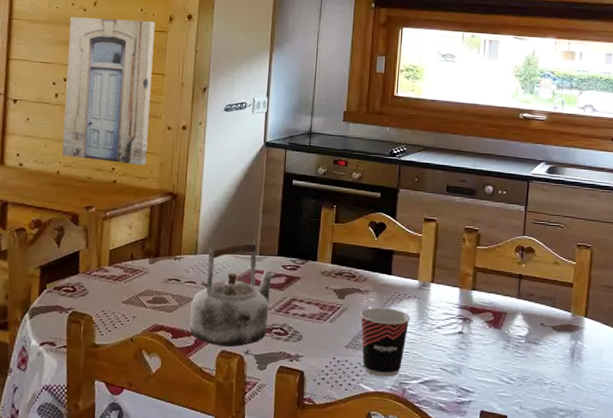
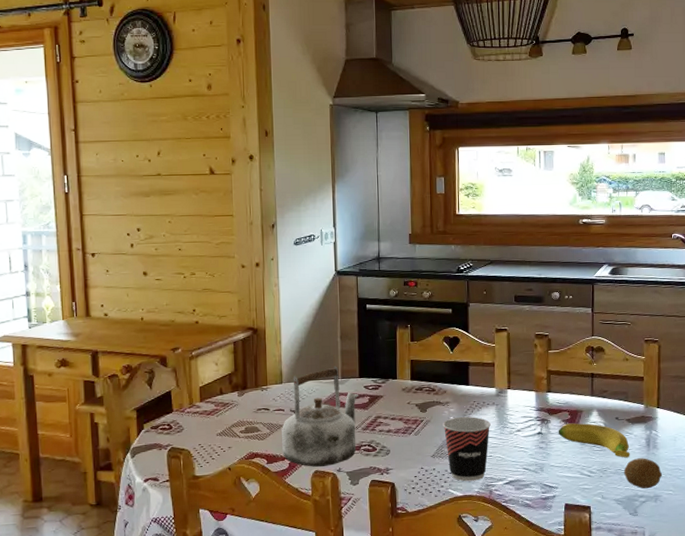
wall art: present [62,17,155,166] -> none [137,165,225,305]
banana: none [479,325,553,367] -> present [558,423,630,458]
fruit: none [544,369,585,403] -> present [623,458,663,489]

